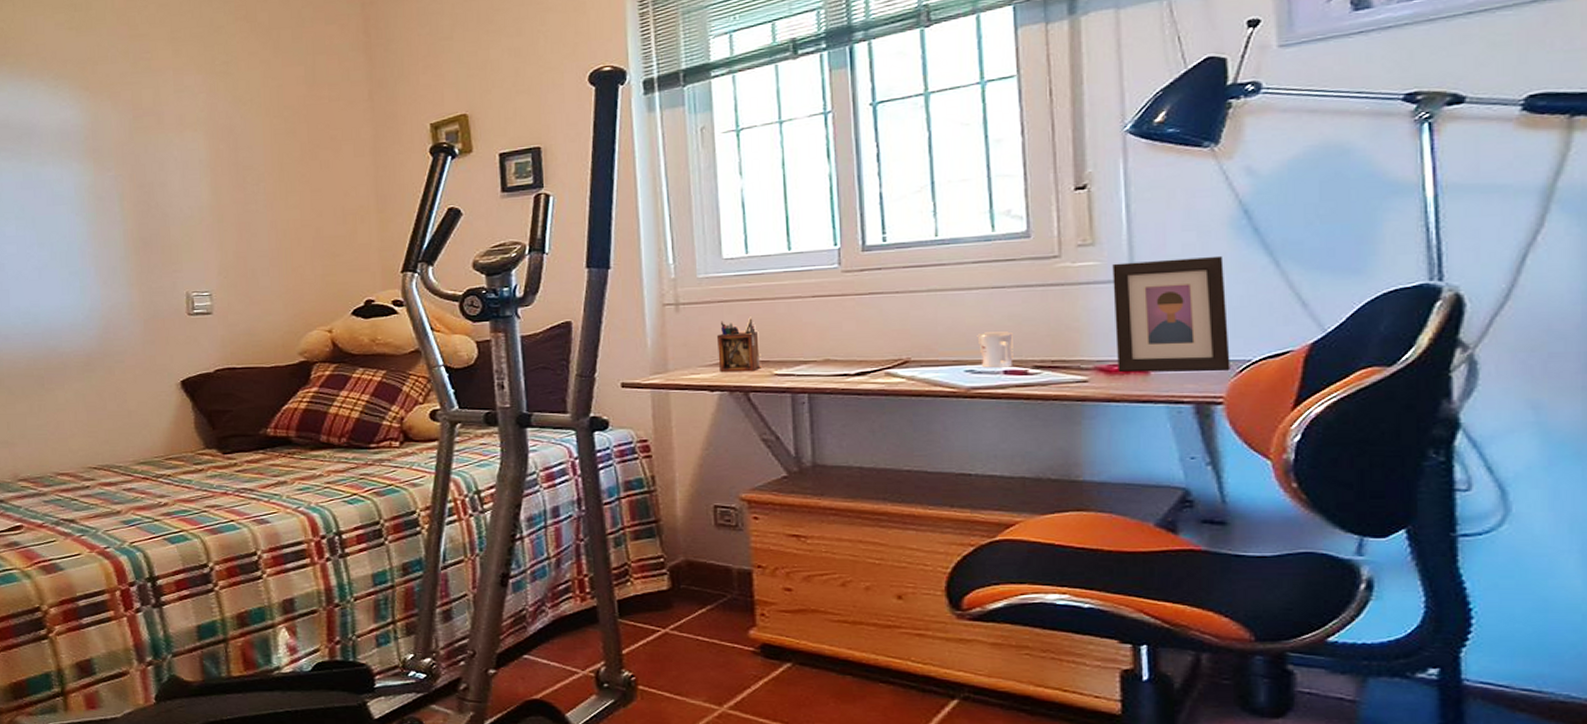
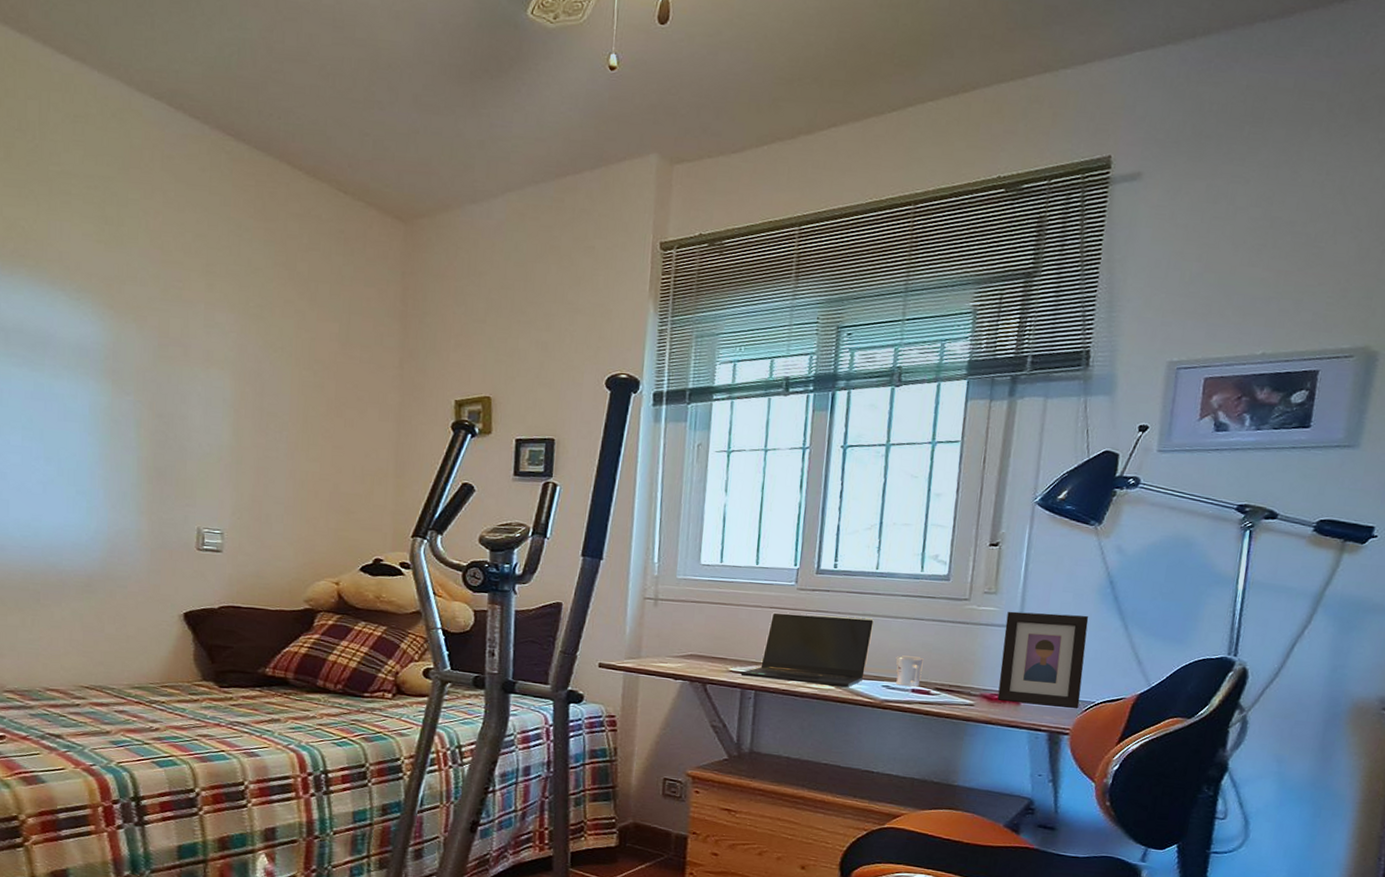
desk organizer: present [717,318,760,373] -> none [684,618,721,667]
laptop: none [788,295,942,379] -> present [740,612,874,687]

